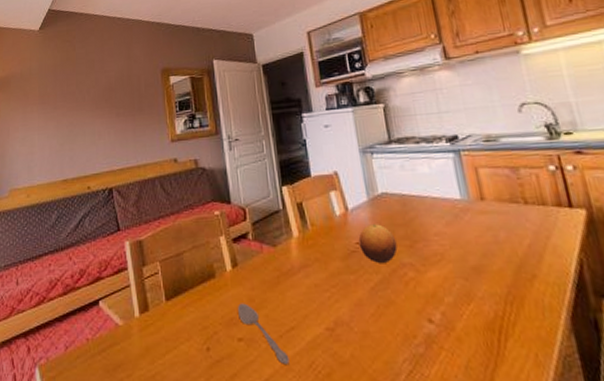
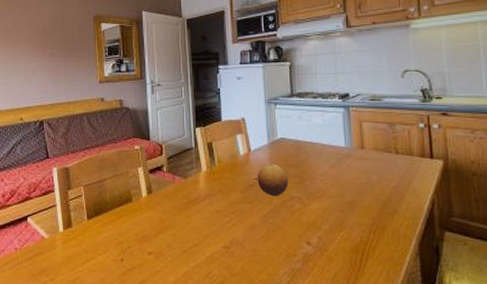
spoon: present [238,303,290,364] -> none [150,224,190,274]

